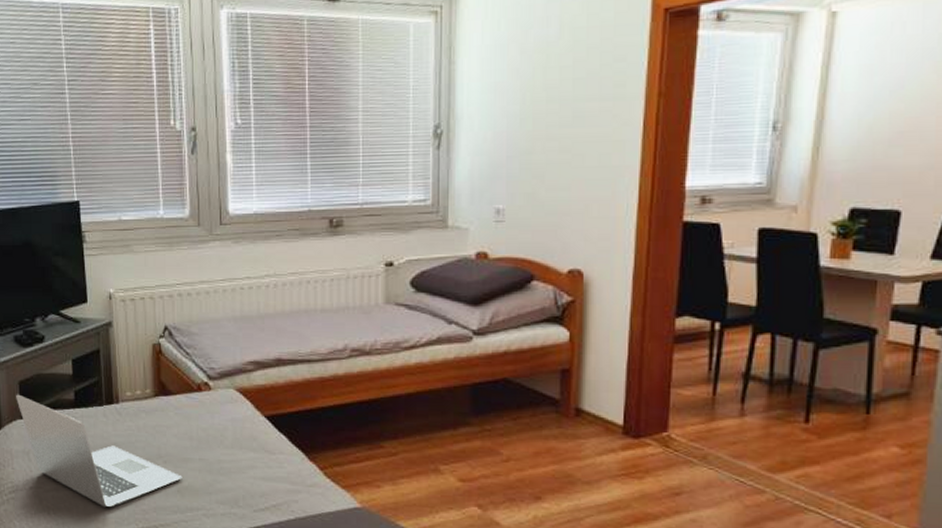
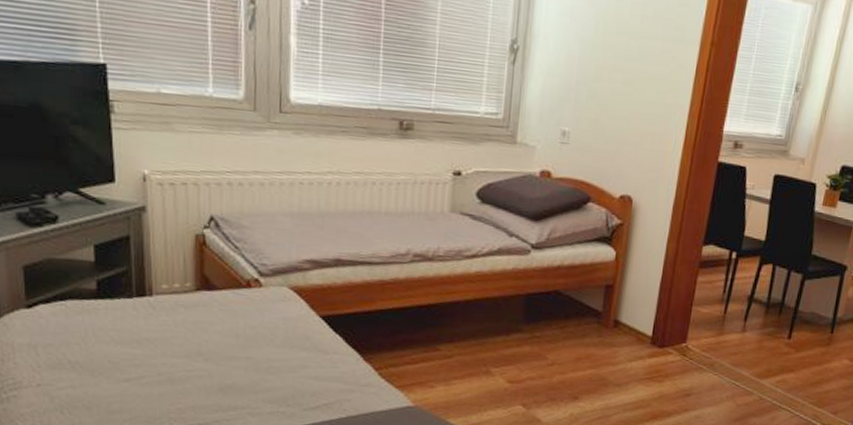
laptop: present [16,394,182,508] -> none [19,280,226,407]

